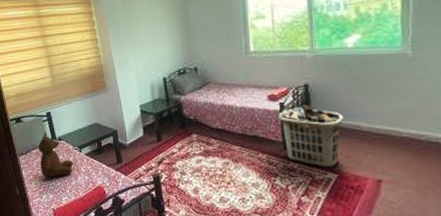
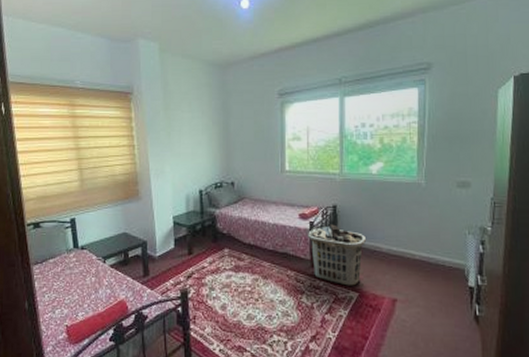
teddy bear: present [38,132,73,178] -> none [56,240,95,291]

